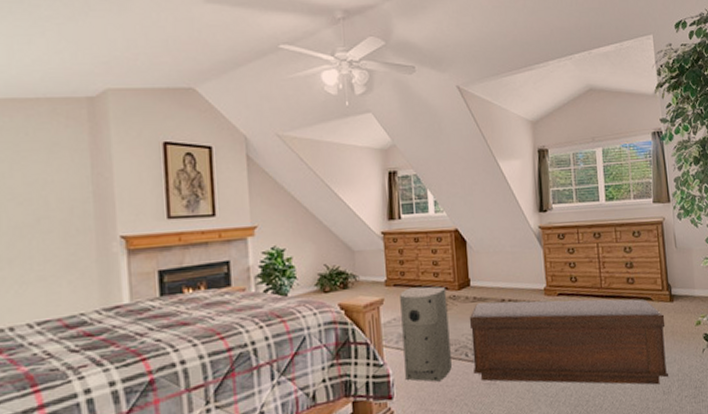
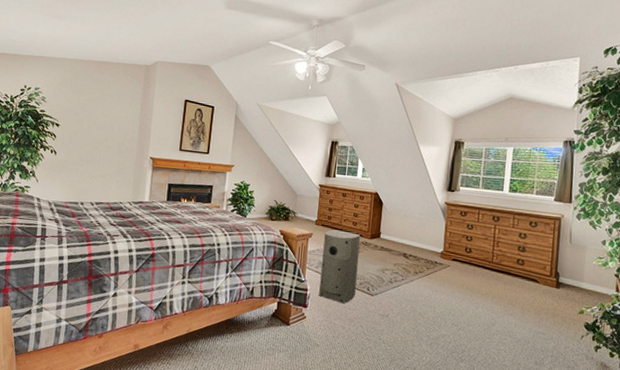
bench: present [469,299,669,385] -> none [371,252,549,355]

